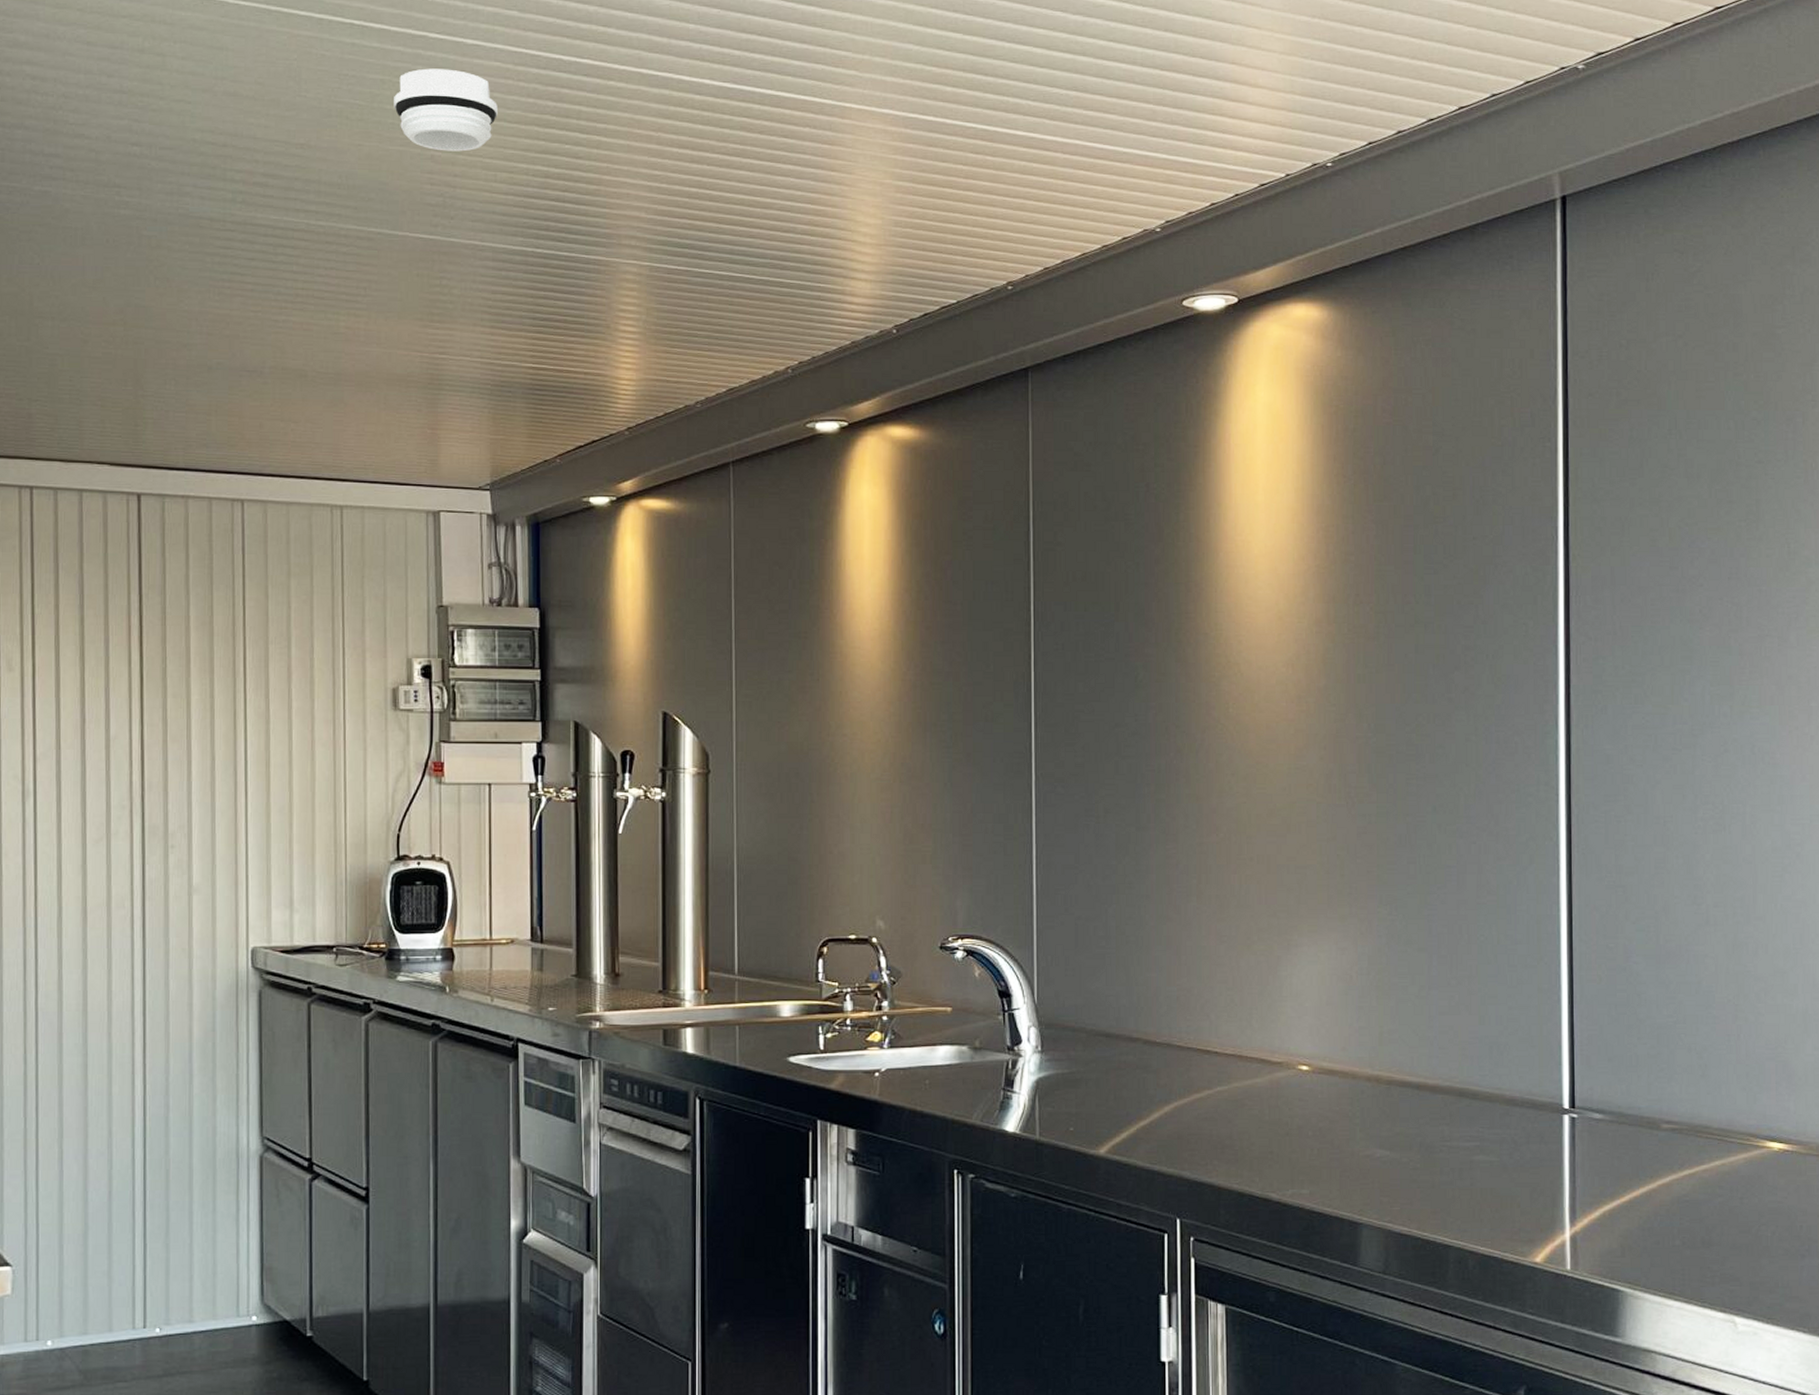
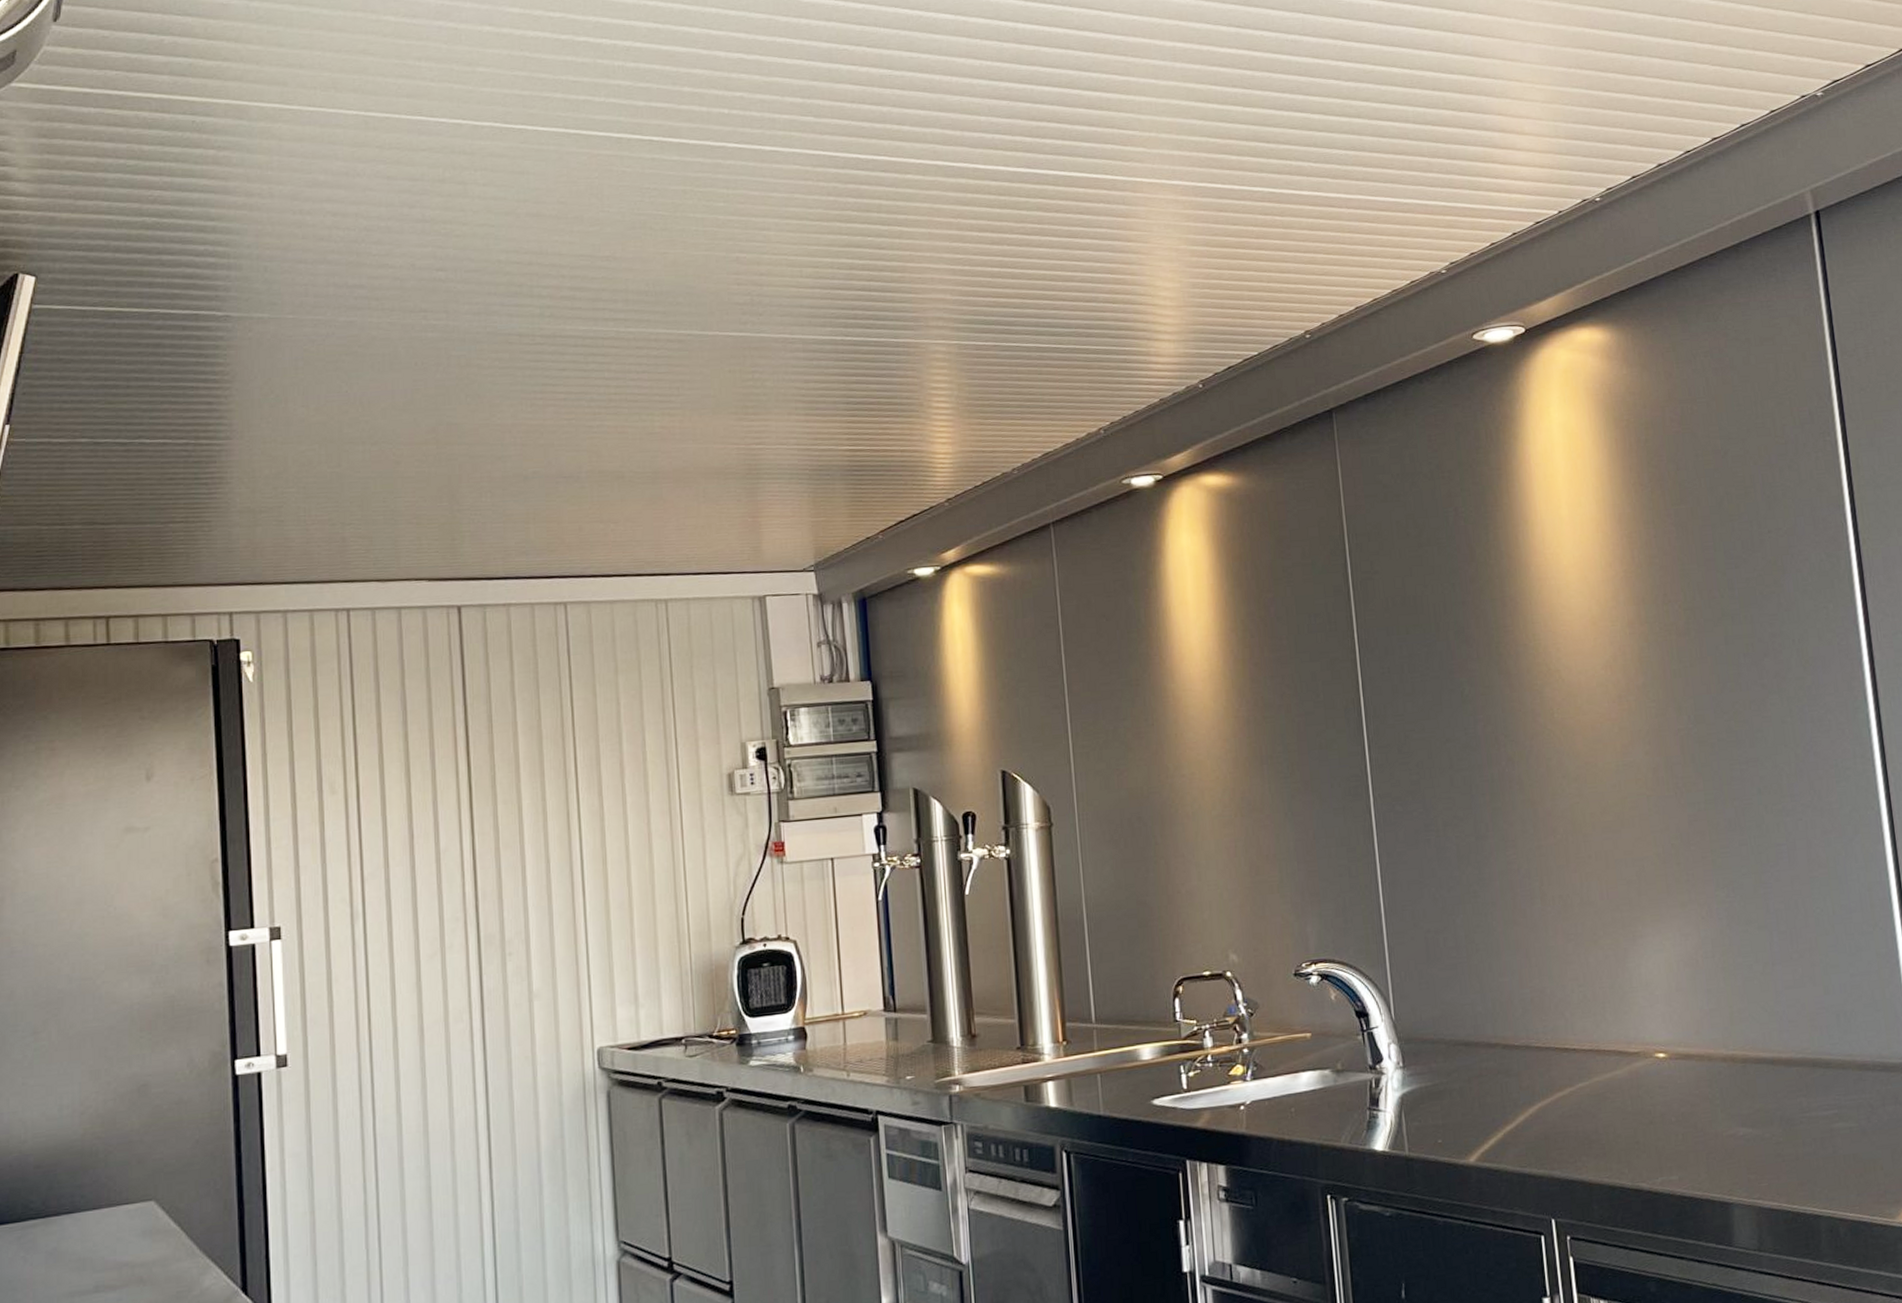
smoke detector: present [394,68,498,152] -> none [696,175,799,253]

